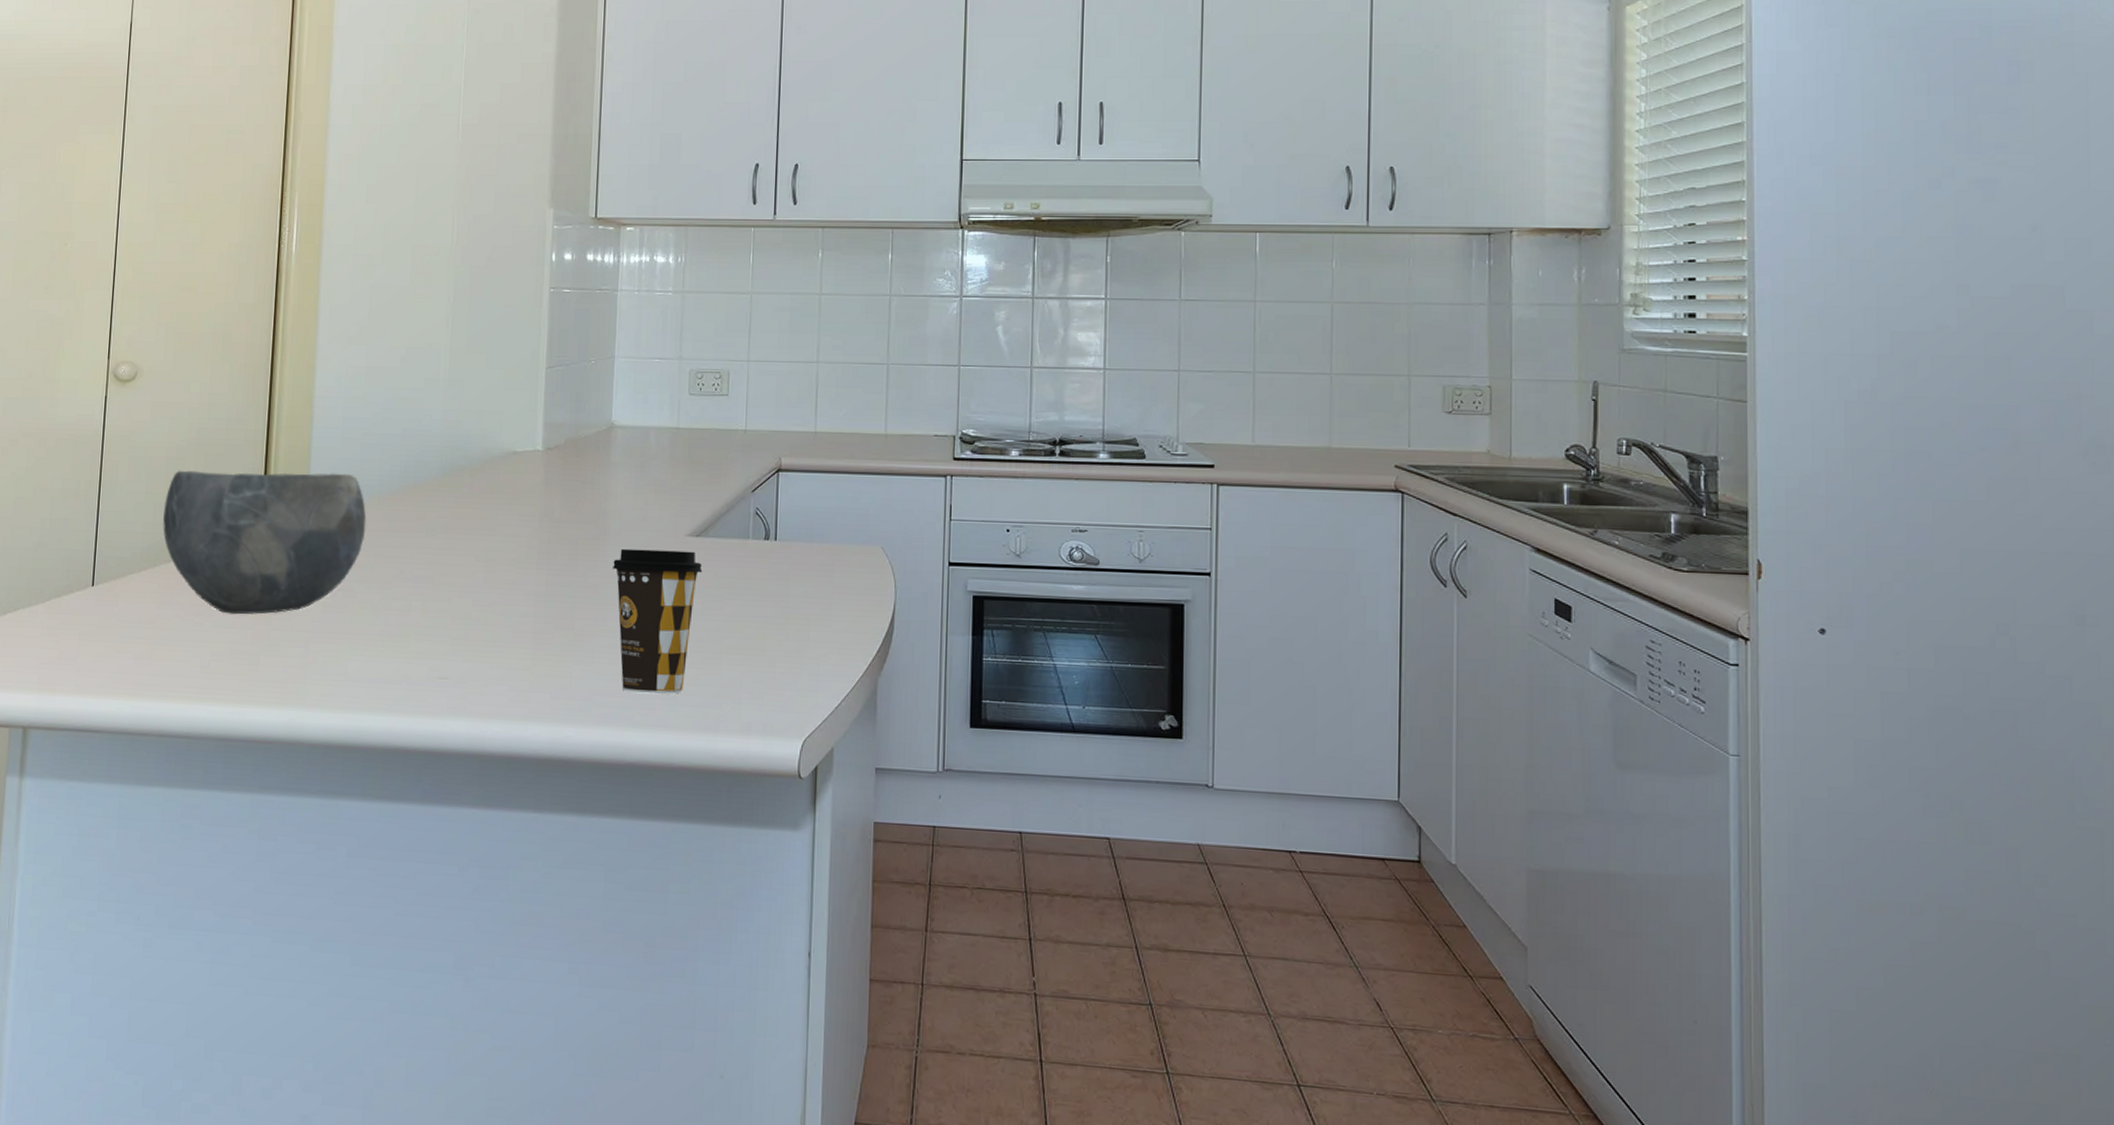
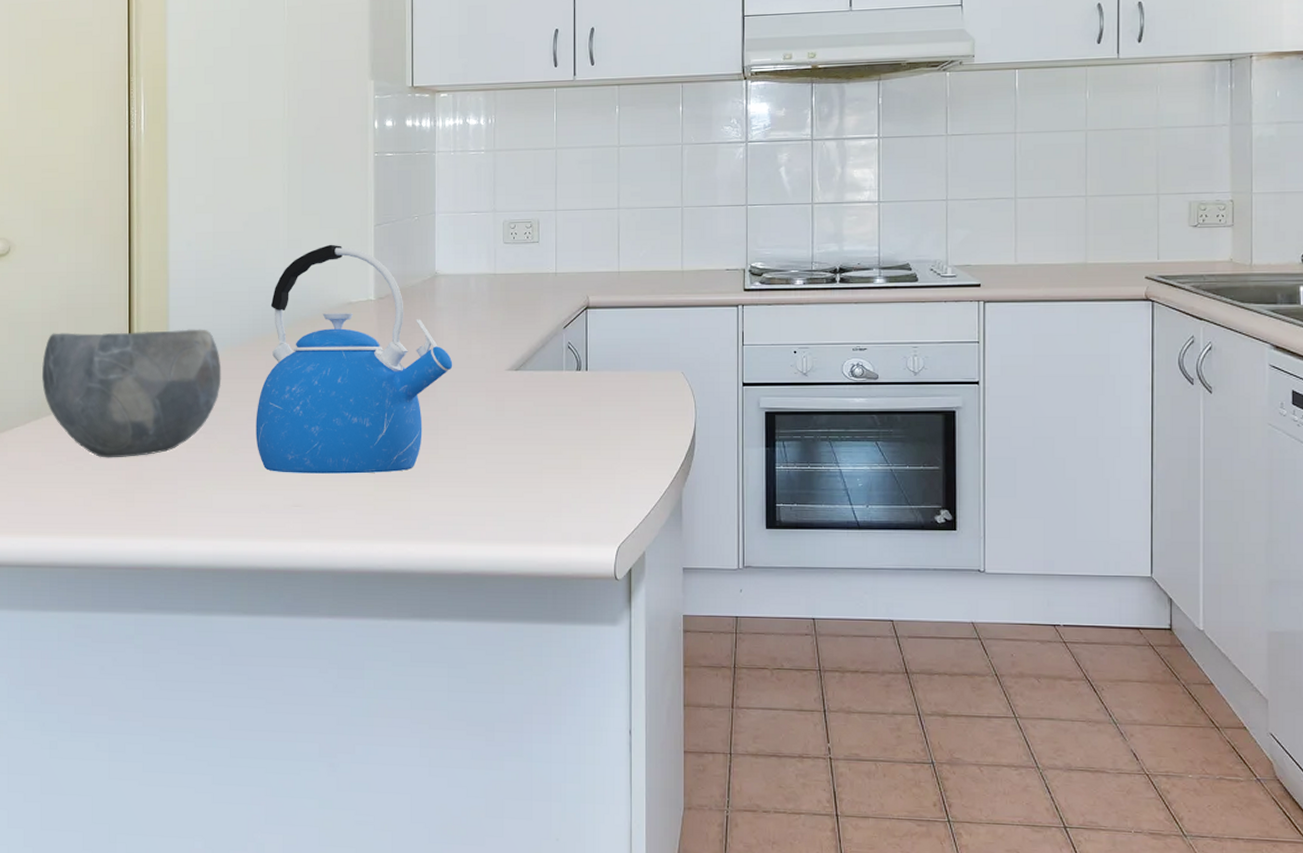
kettle: none [400,386,627,645] -> present [256,244,453,474]
coffee cup: present [613,548,703,695] -> none [442,384,523,512]

